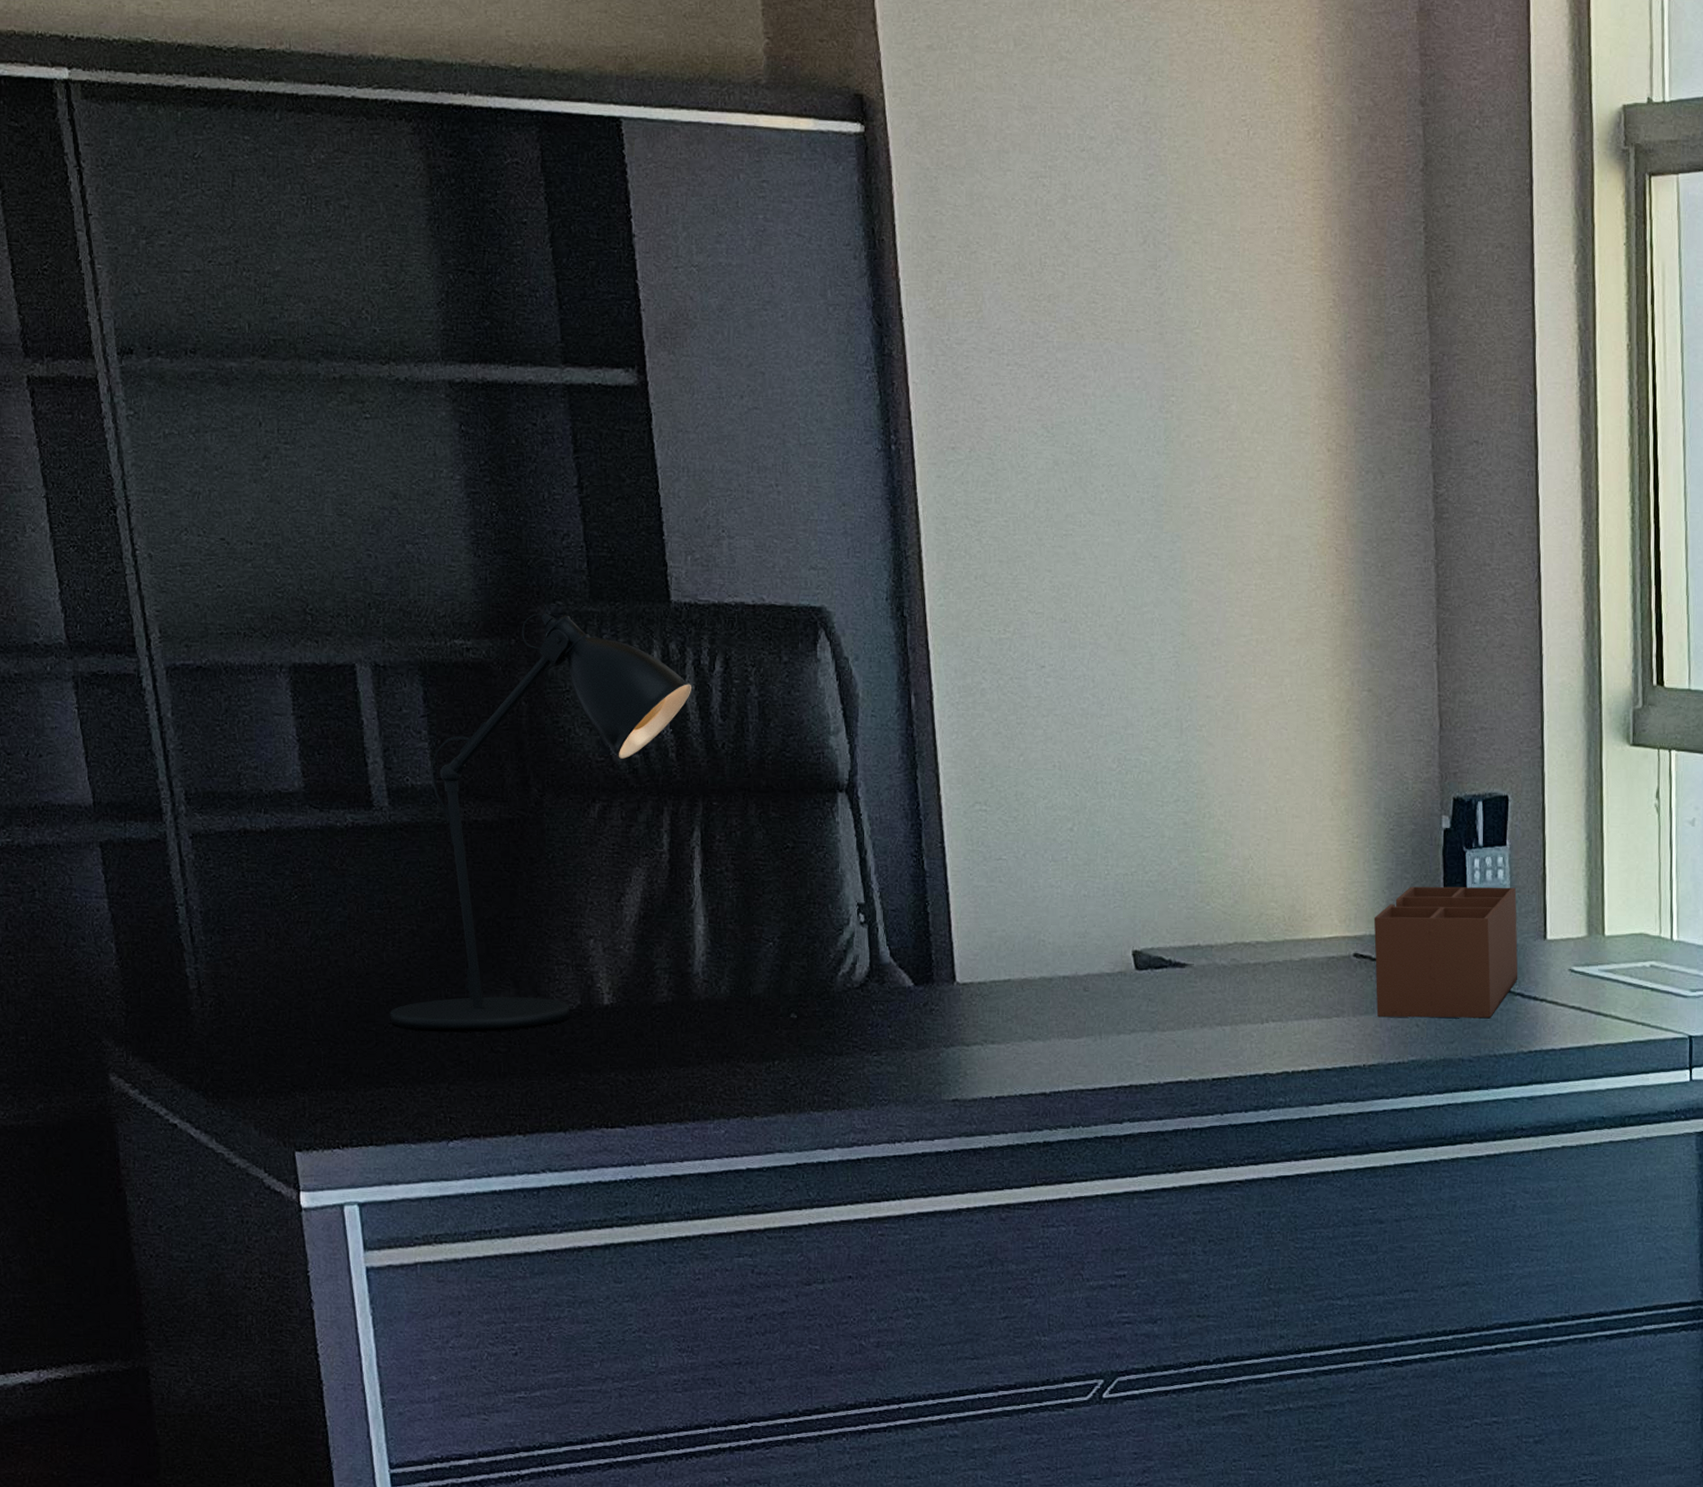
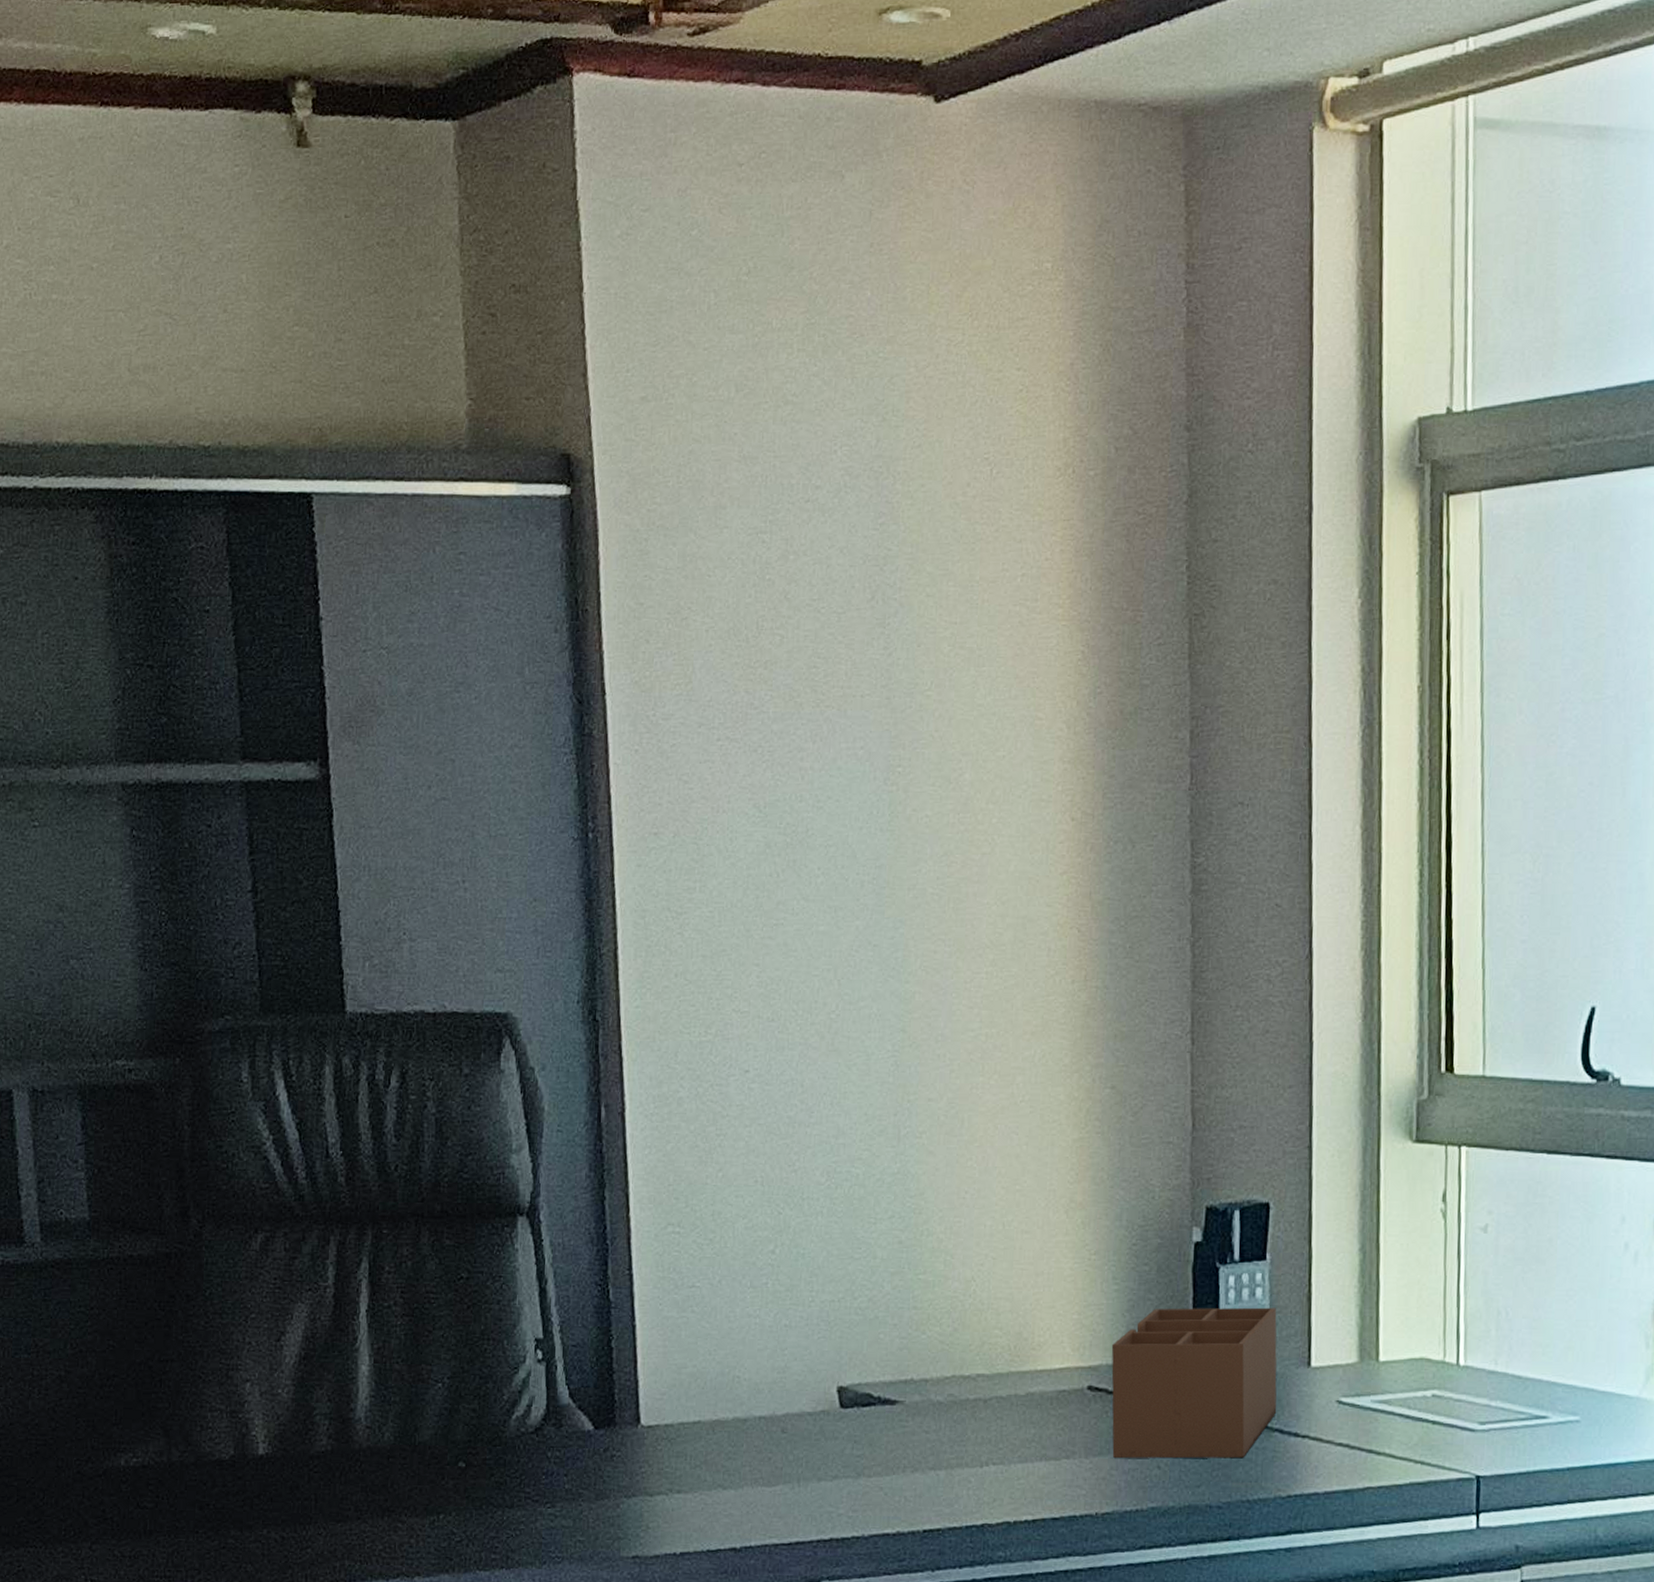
desk lamp: present [390,613,692,1033] -> none [33,1029,366,1487]

